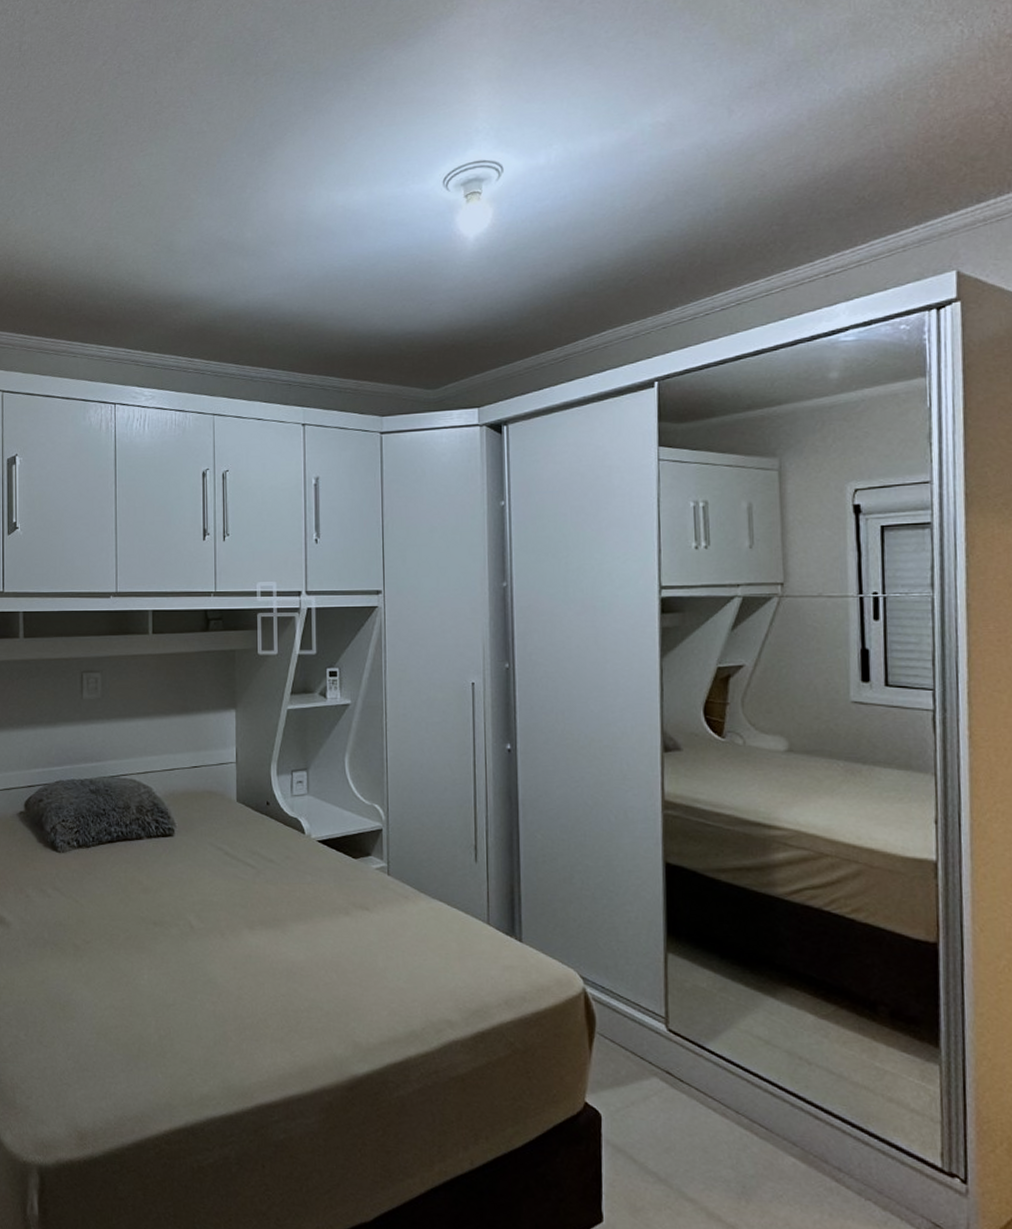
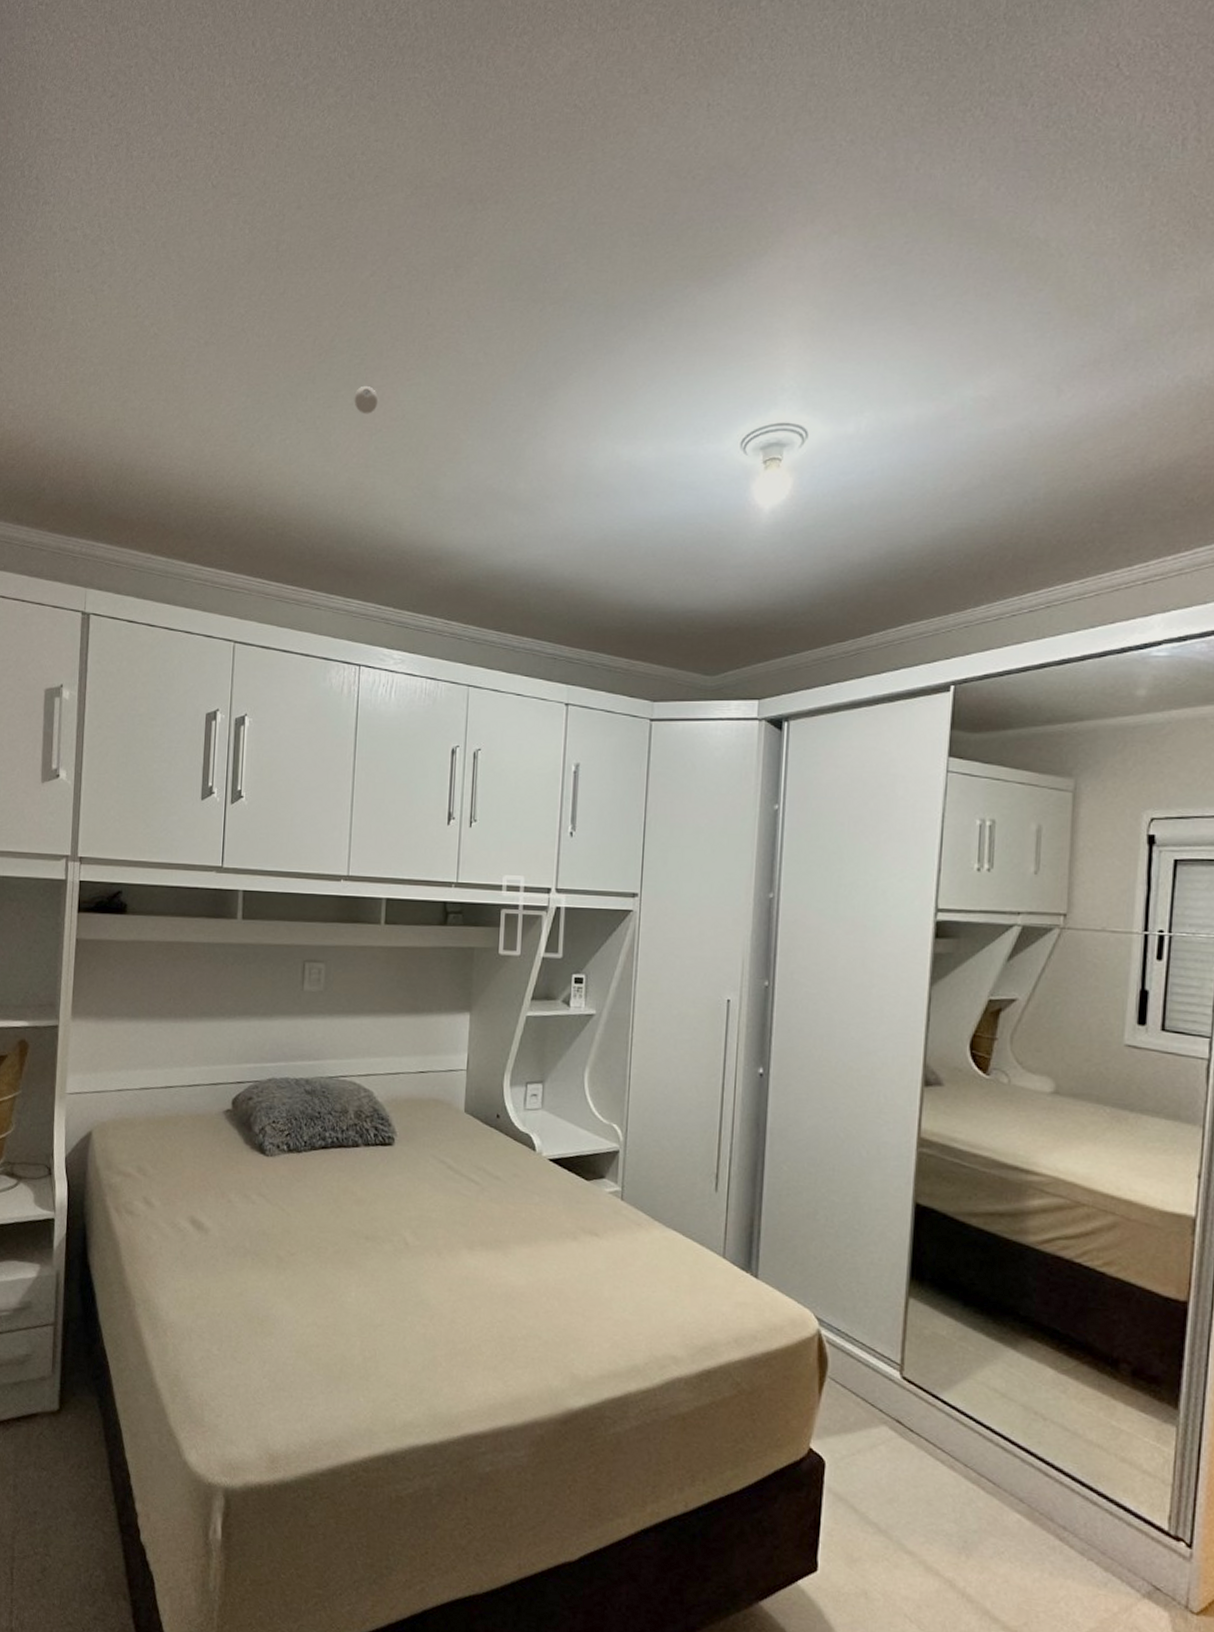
eyeball: none [95,160,117,184] -> present [354,386,379,414]

